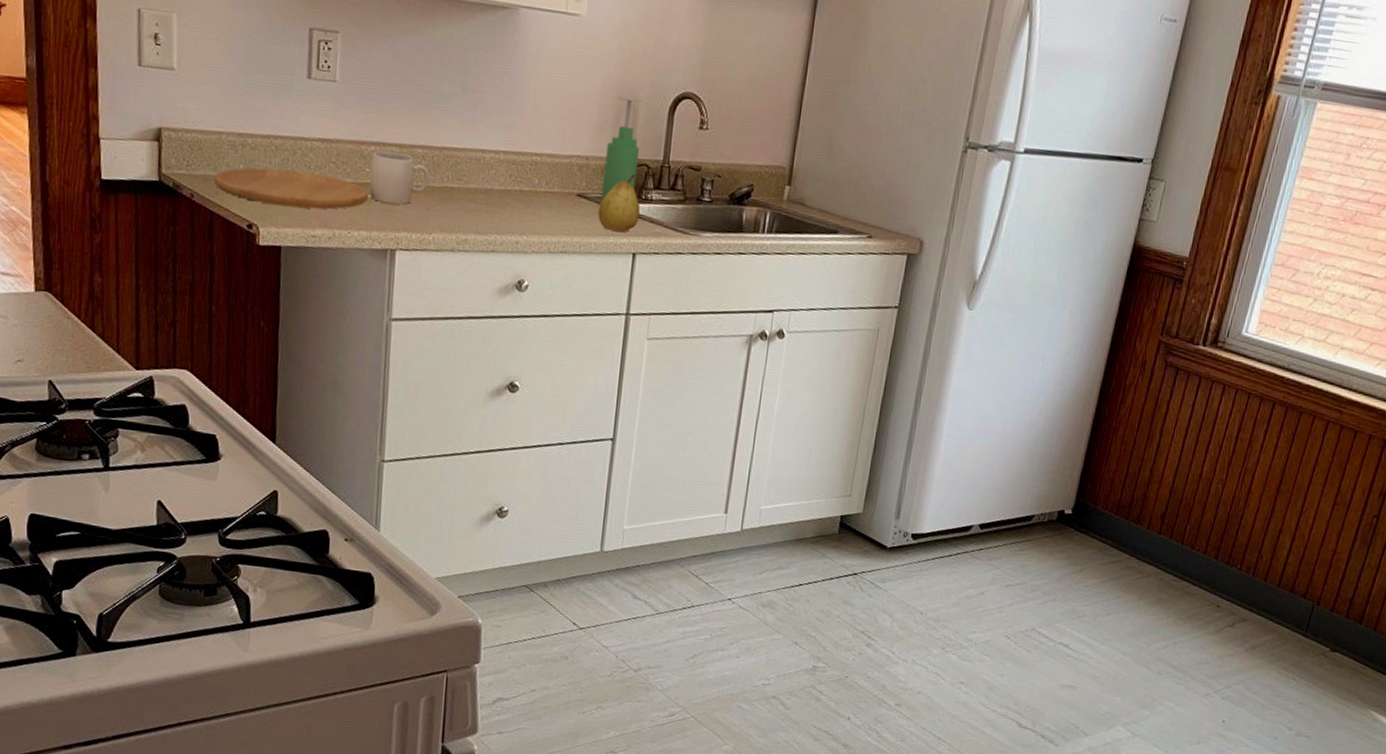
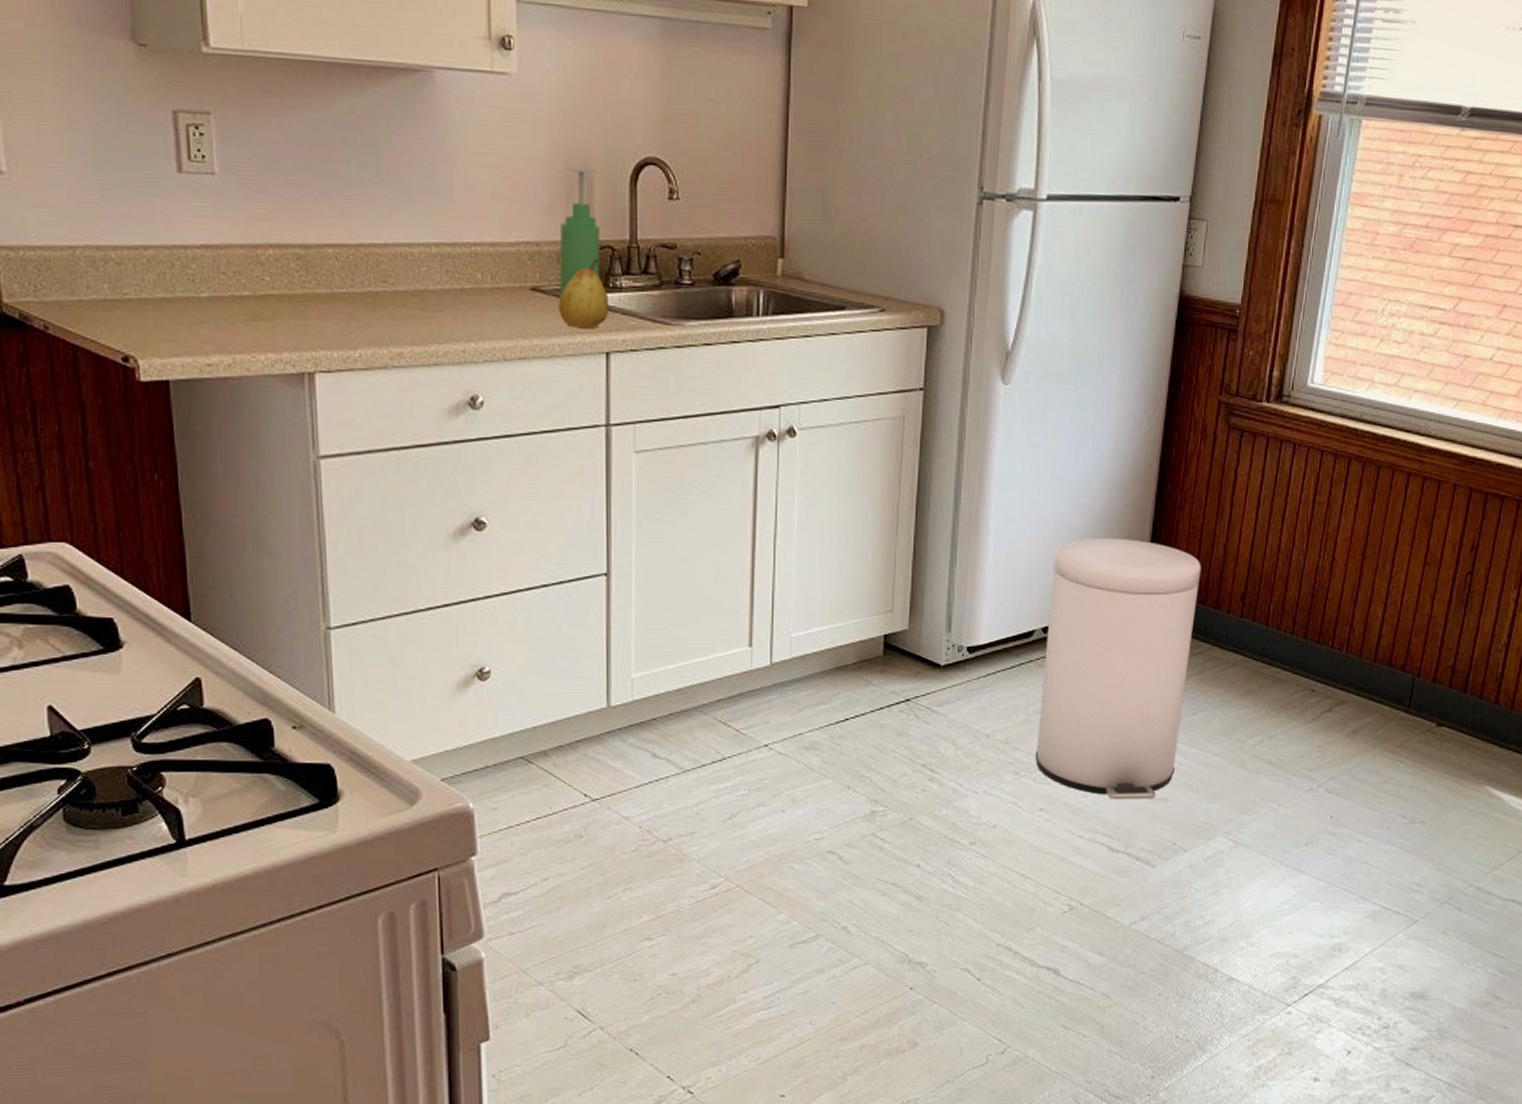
cutting board: present [213,167,368,209] -> none [71,286,272,332]
mug: present [369,150,430,205] -> none [270,253,347,317]
pedal bin: none [961,450,1128,686] -> present [1035,537,1202,800]

